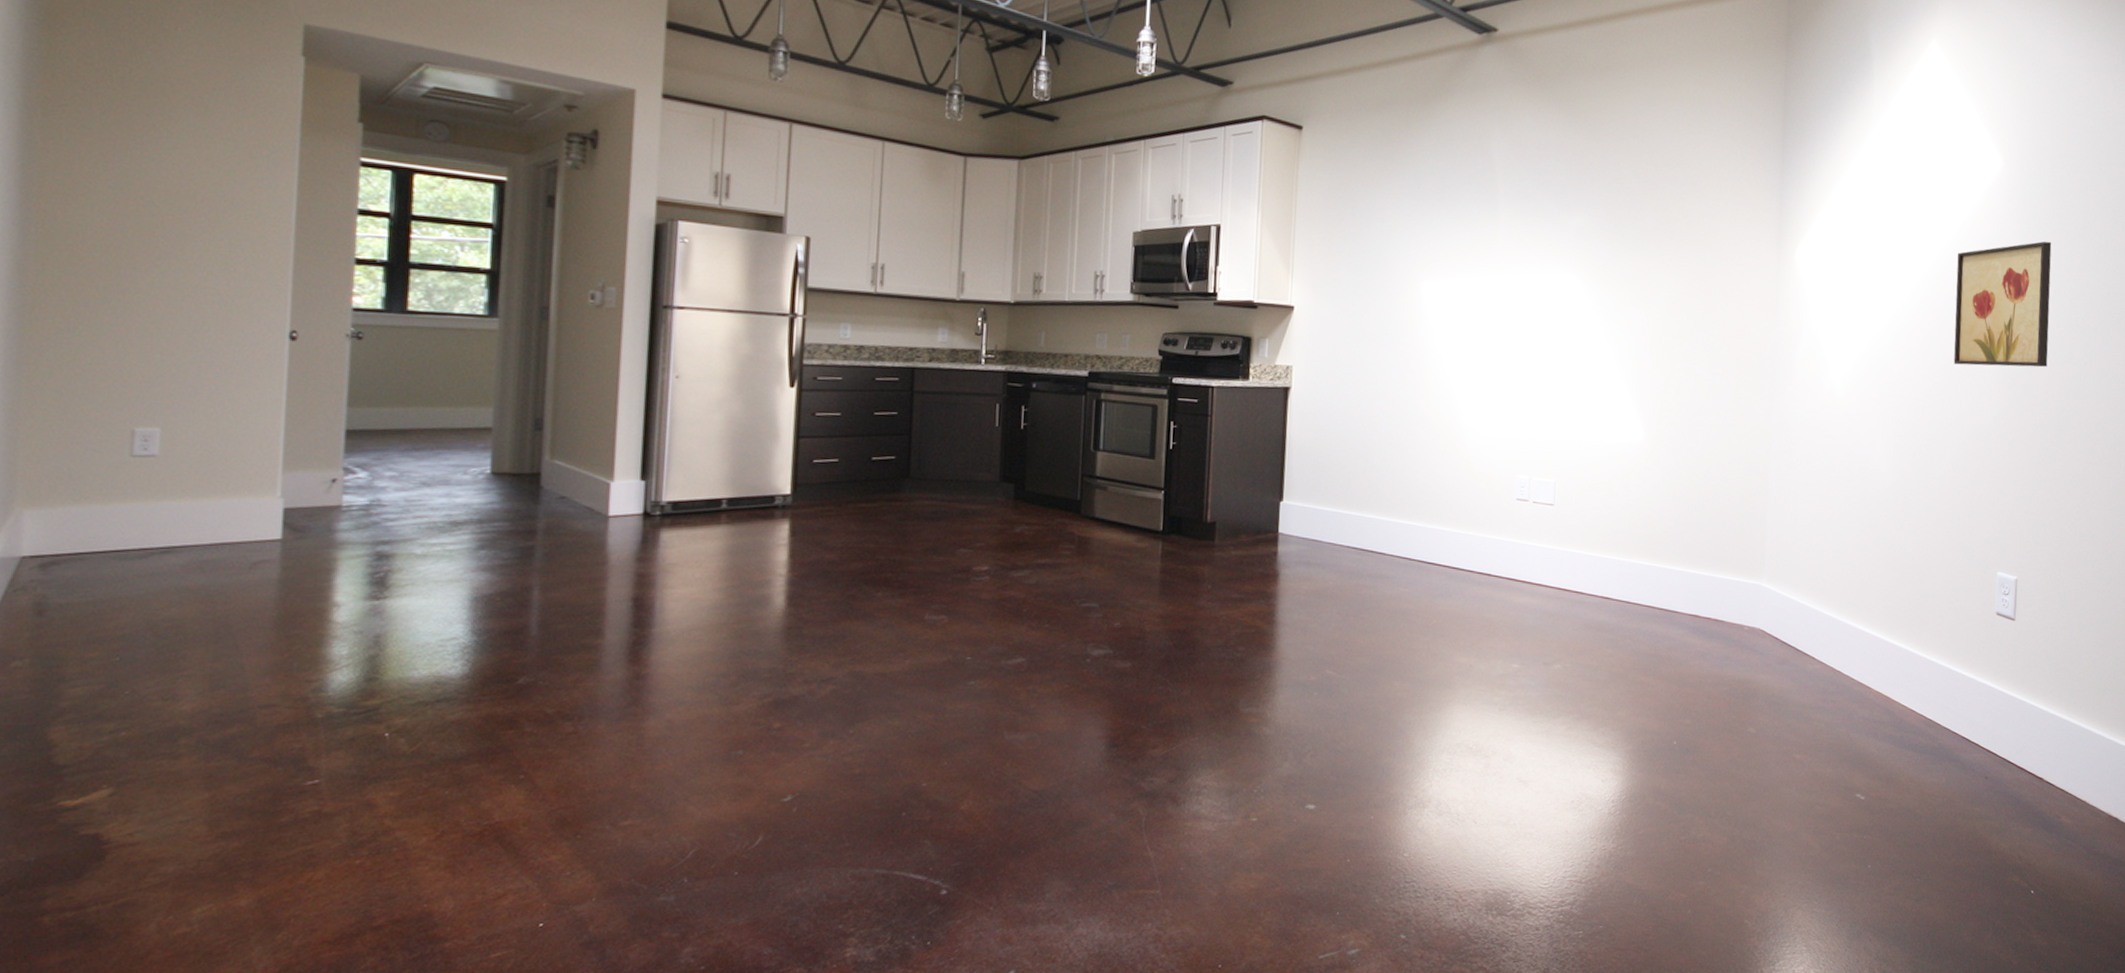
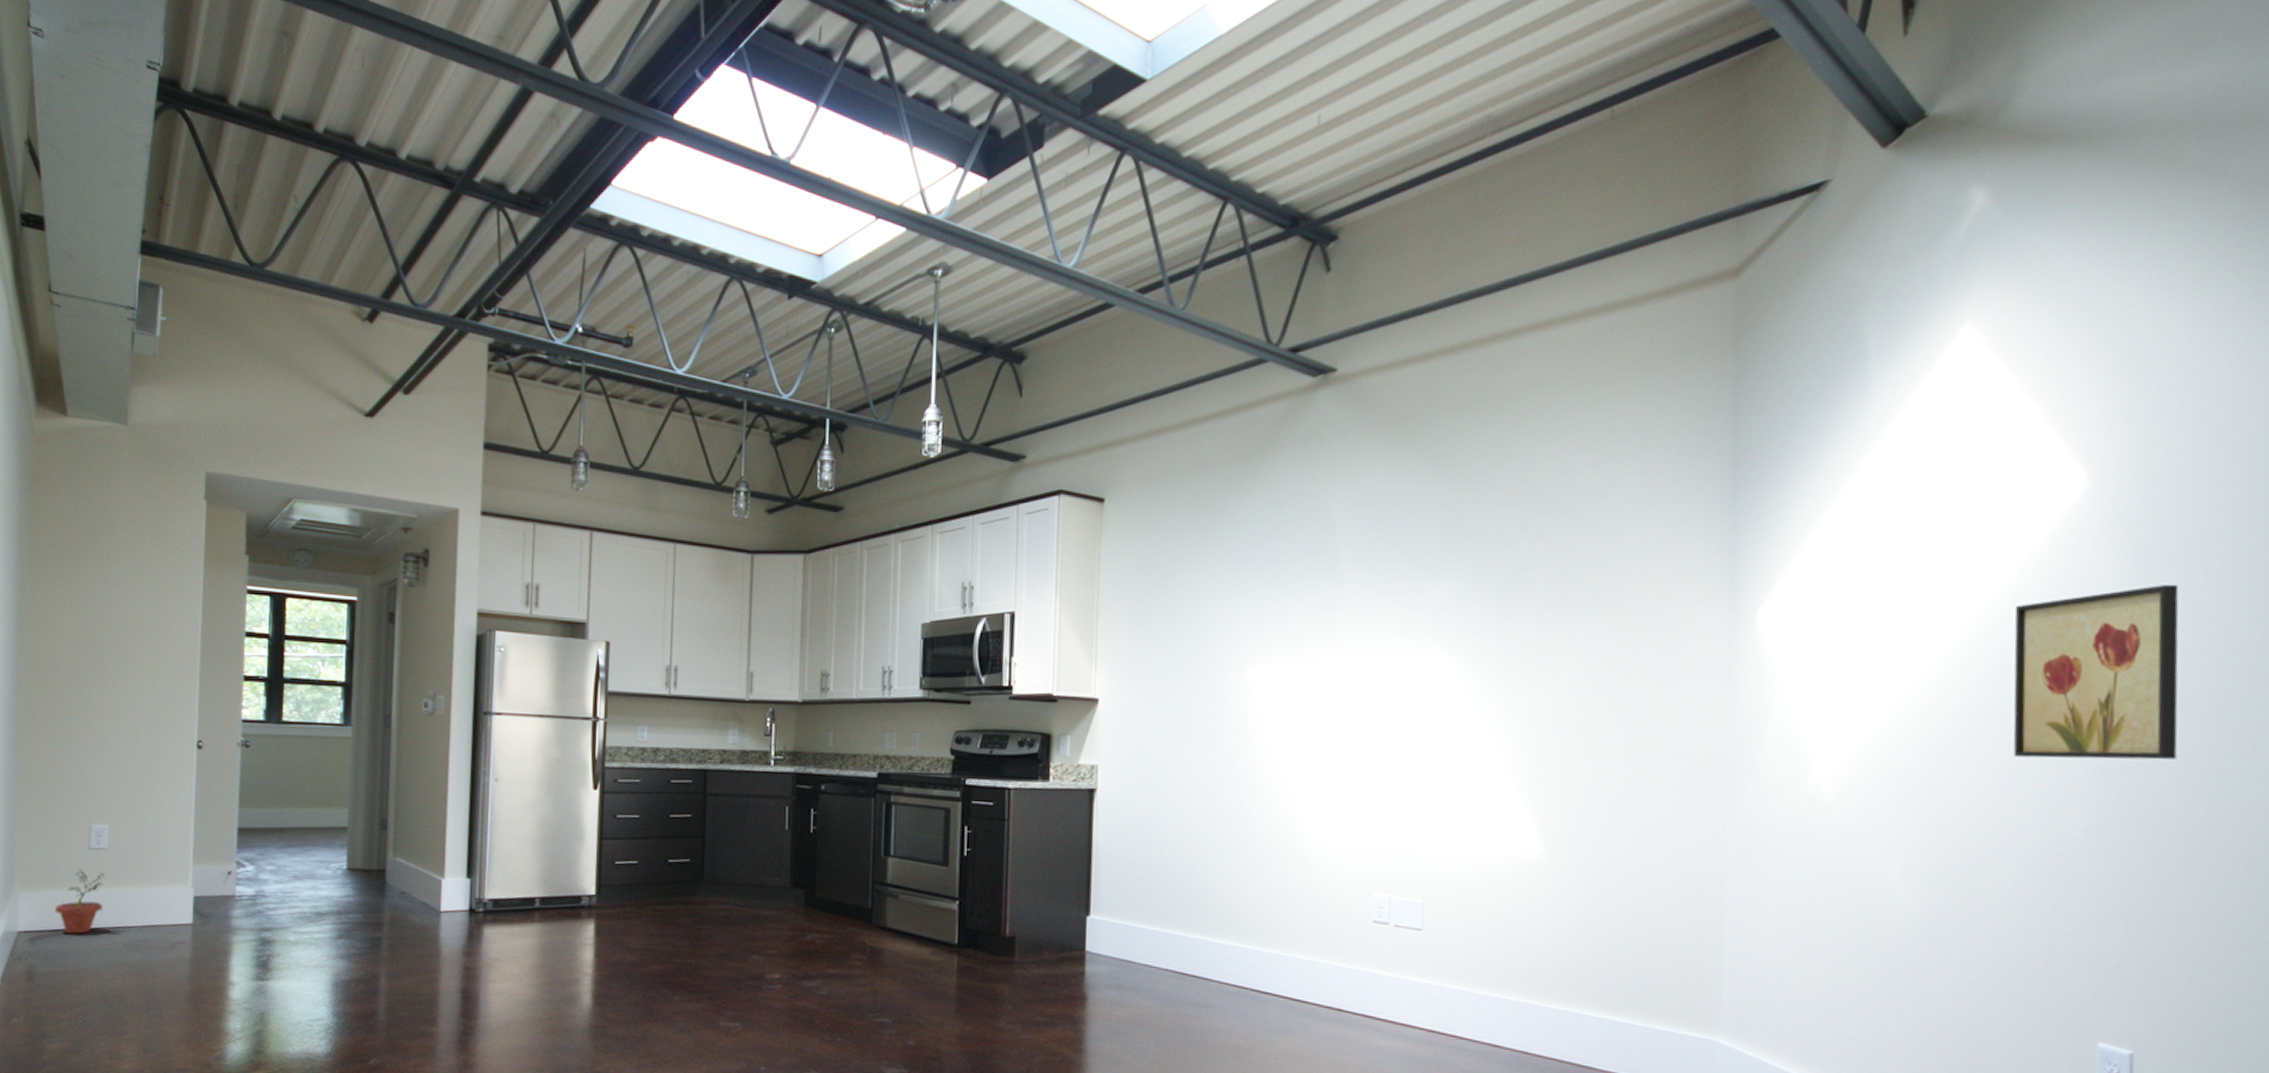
potted plant: none [79,480,156,557] -> present [55,869,106,934]

